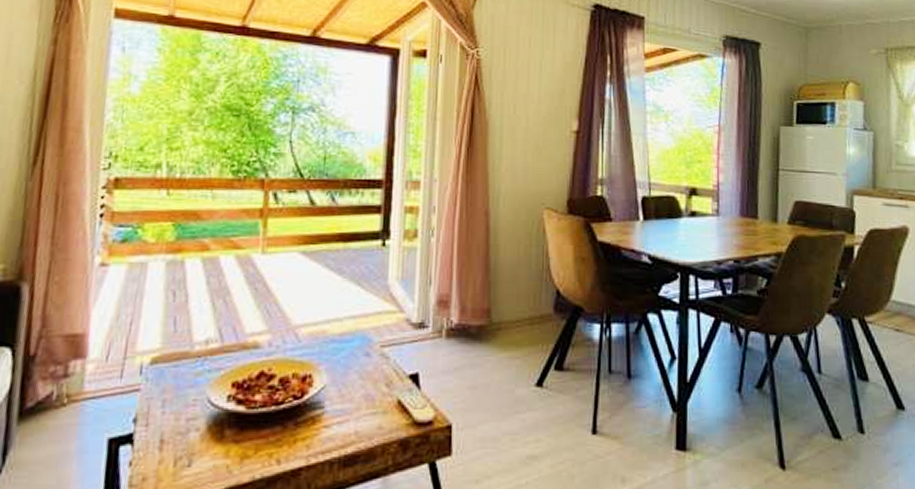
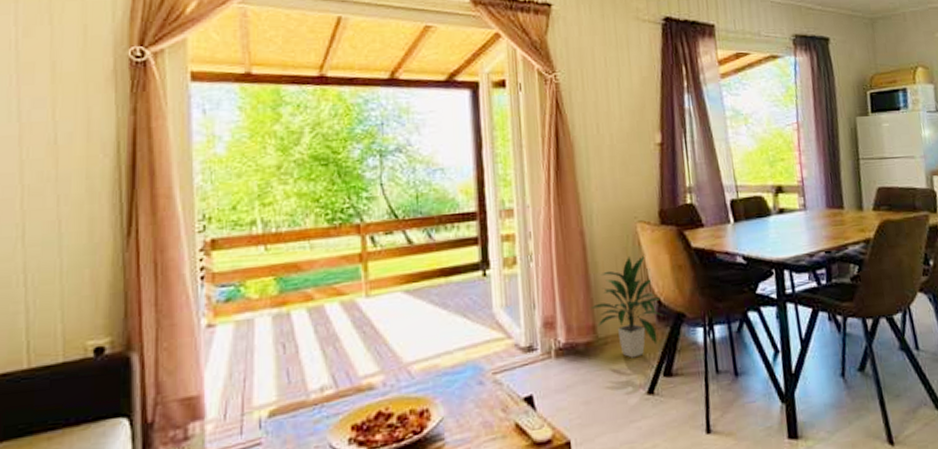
indoor plant: none [487,242,561,347] -> present [590,254,662,358]

